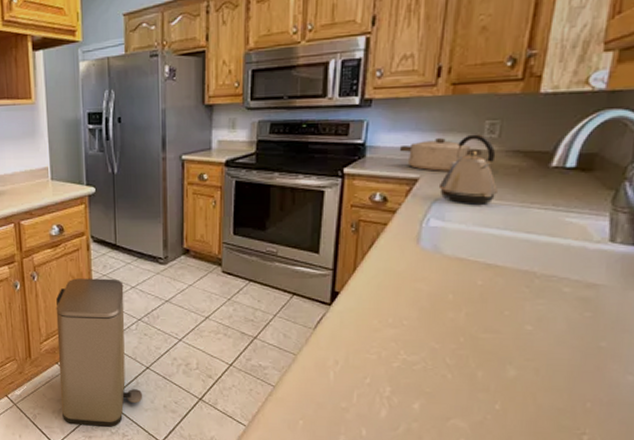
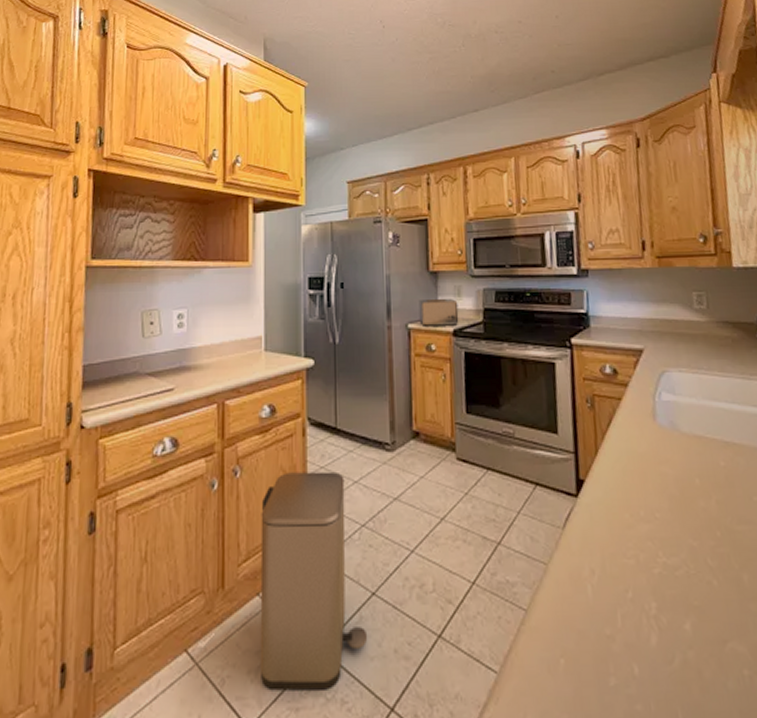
toaster: none [193,130,232,159] -> present [418,298,459,328]
cooking pot: present [399,138,482,171] -> none [620,309,696,342]
kettle: present [438,134,497,205] -> none [663,305,718,377]

